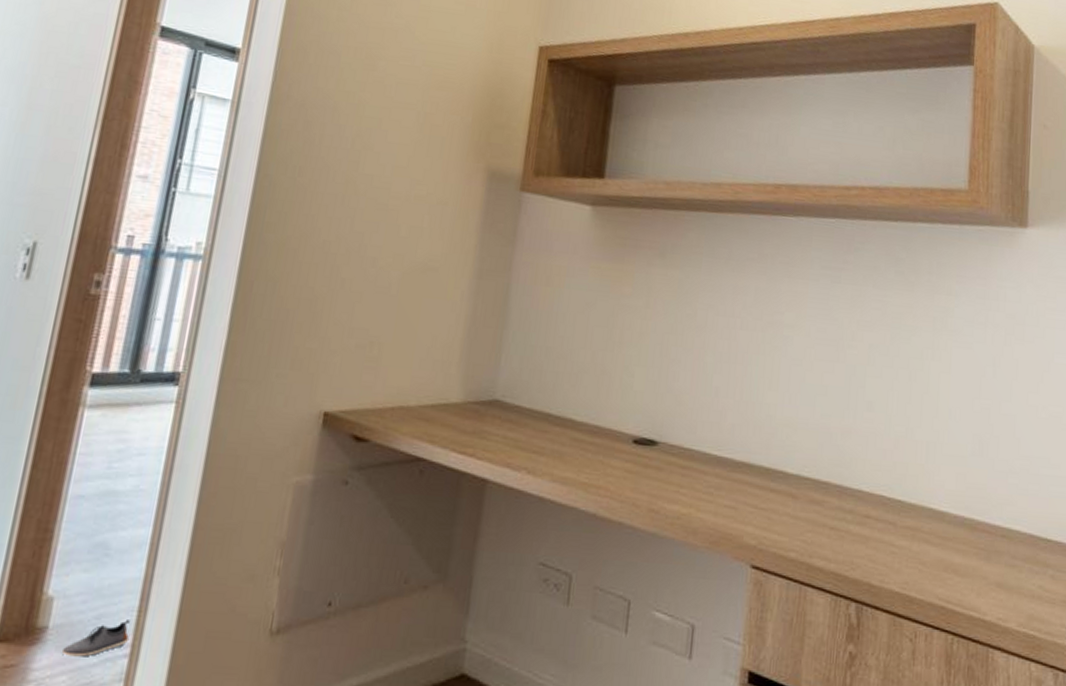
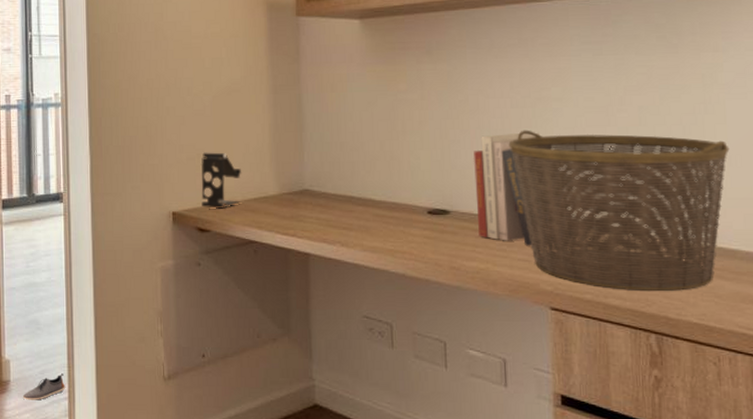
phone stand: none [364,340,423,414] -> present [200,152,242,209]
books: none [686,357,786,491] -> present [474,133,573,246]
basket: none [732,356,951,554] -> present [508,130,730,291]

